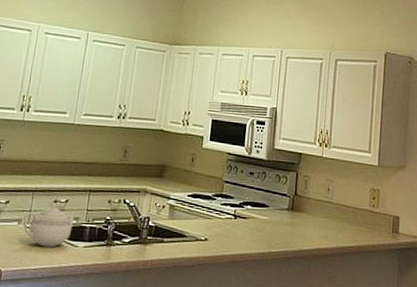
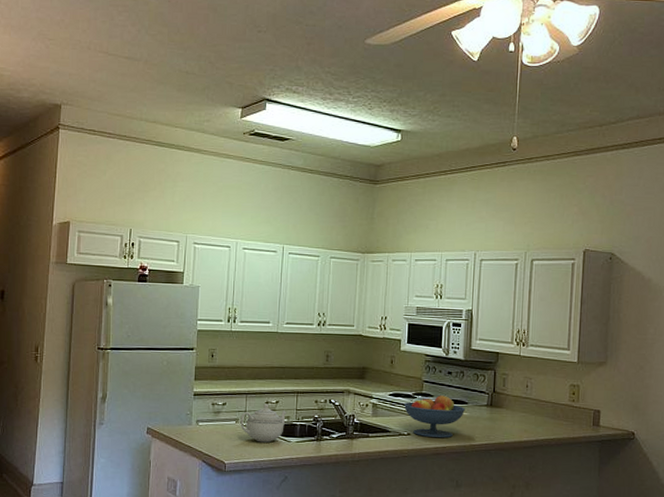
fruit bowl: none [202,197,265,245] -> present [403,395,465,438]

